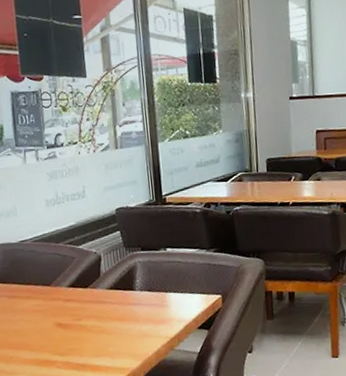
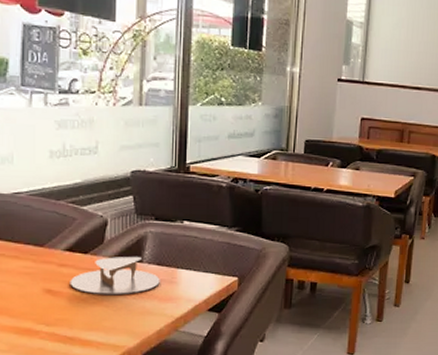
napkin holder: none [75,286,153,324] -> present [70,257,160,295]

